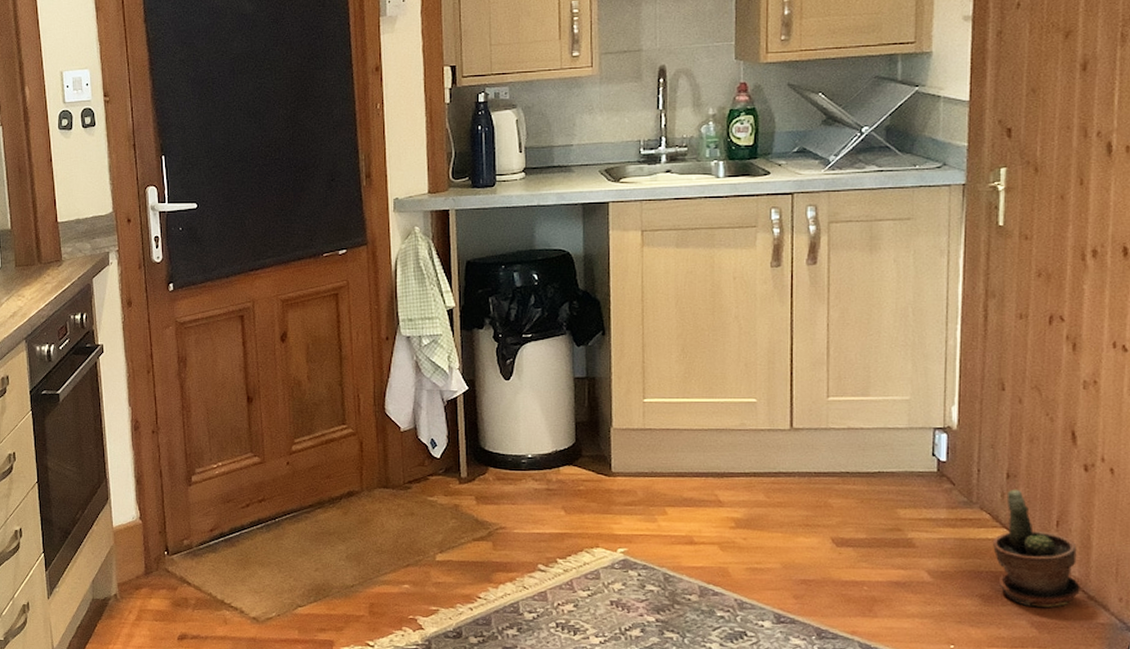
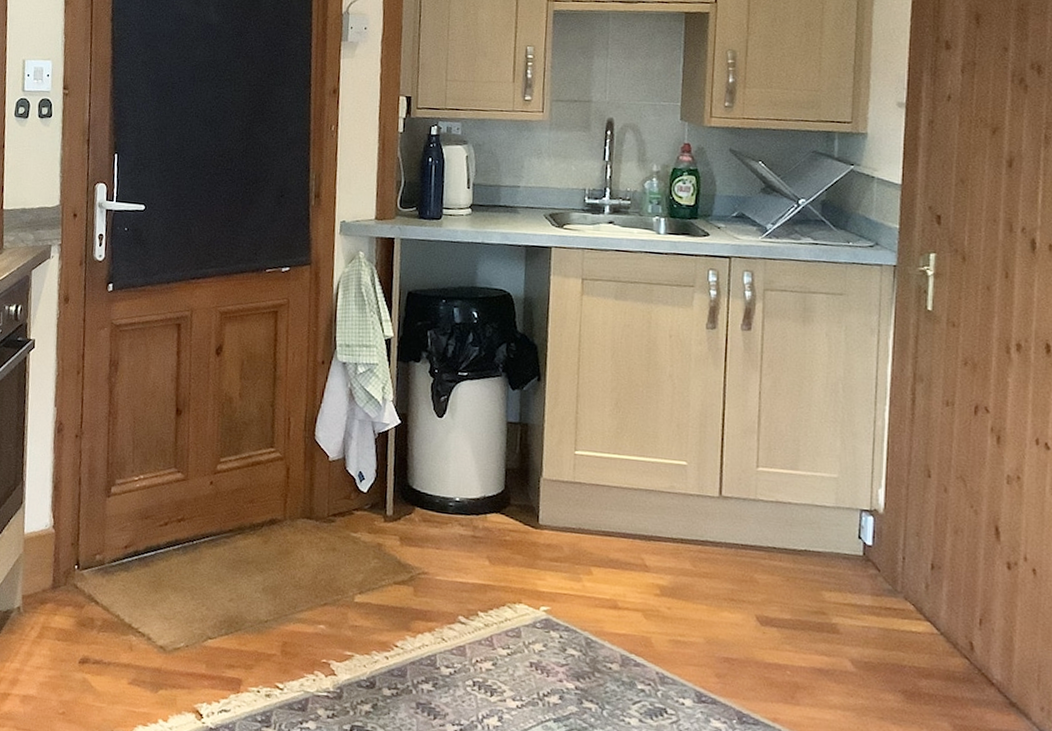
potted plant: present [993,489,1080,607] -> none [917,581,1002,711]

